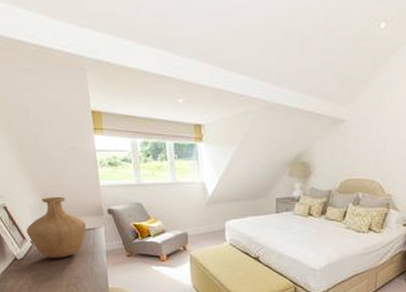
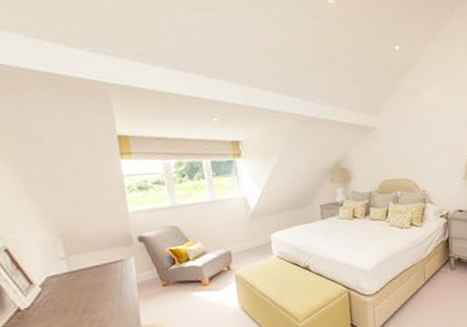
vase: present [26,197,87,258] -> none [34,230,113,302]

